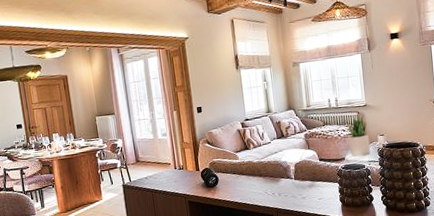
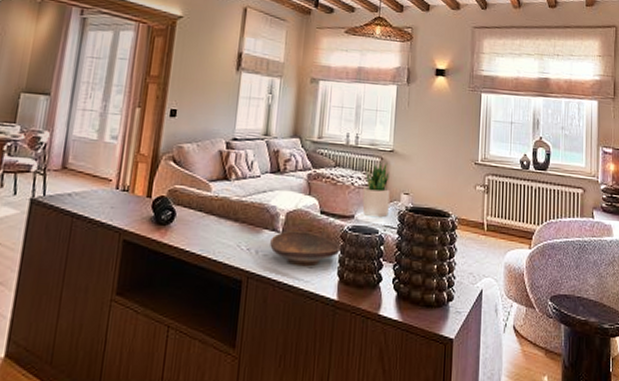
decorative bowl: none [287,174,339,200] -> present [270,230,341,267]

